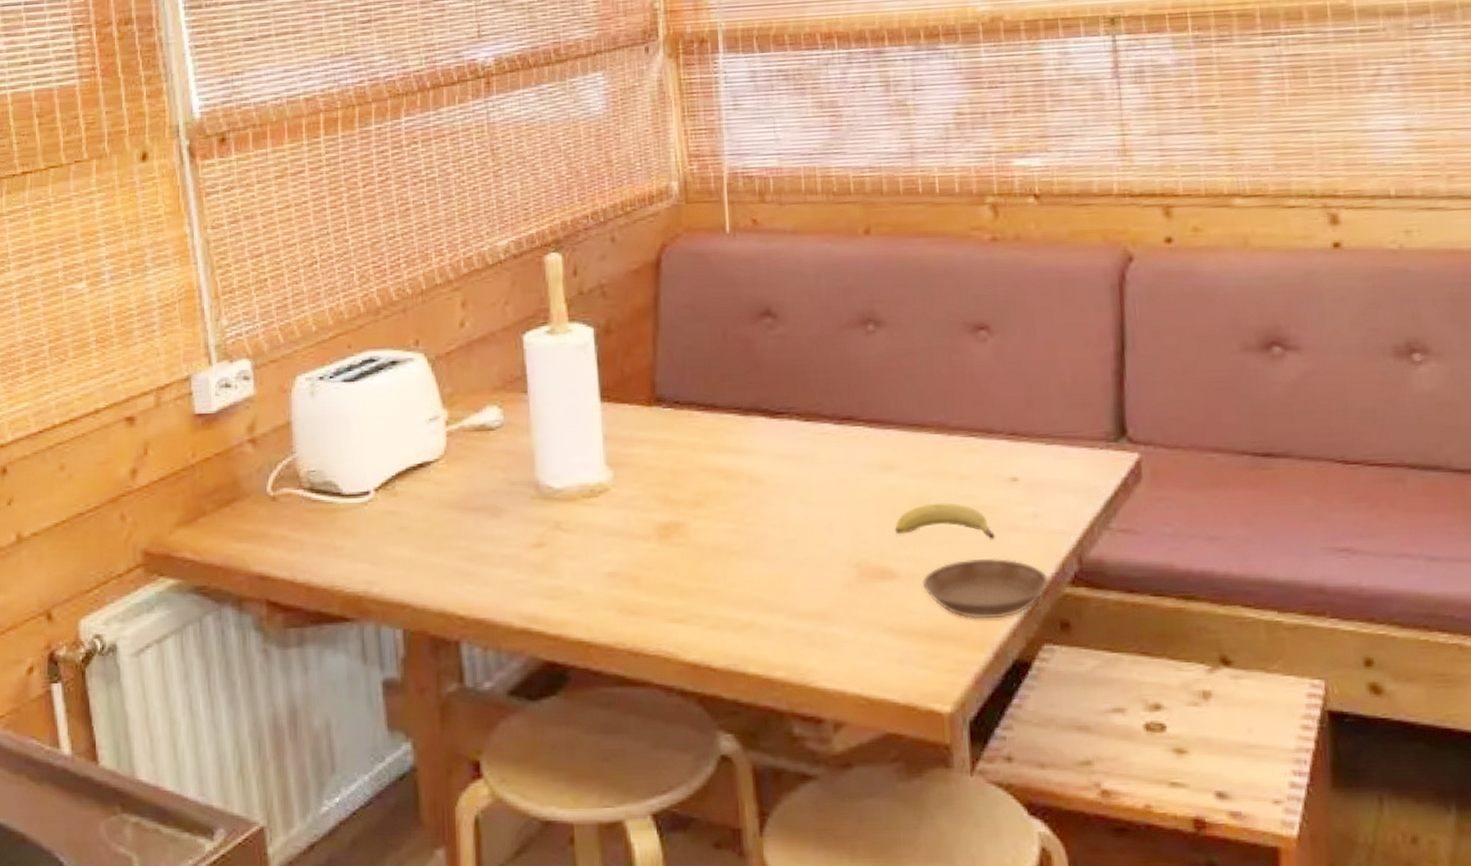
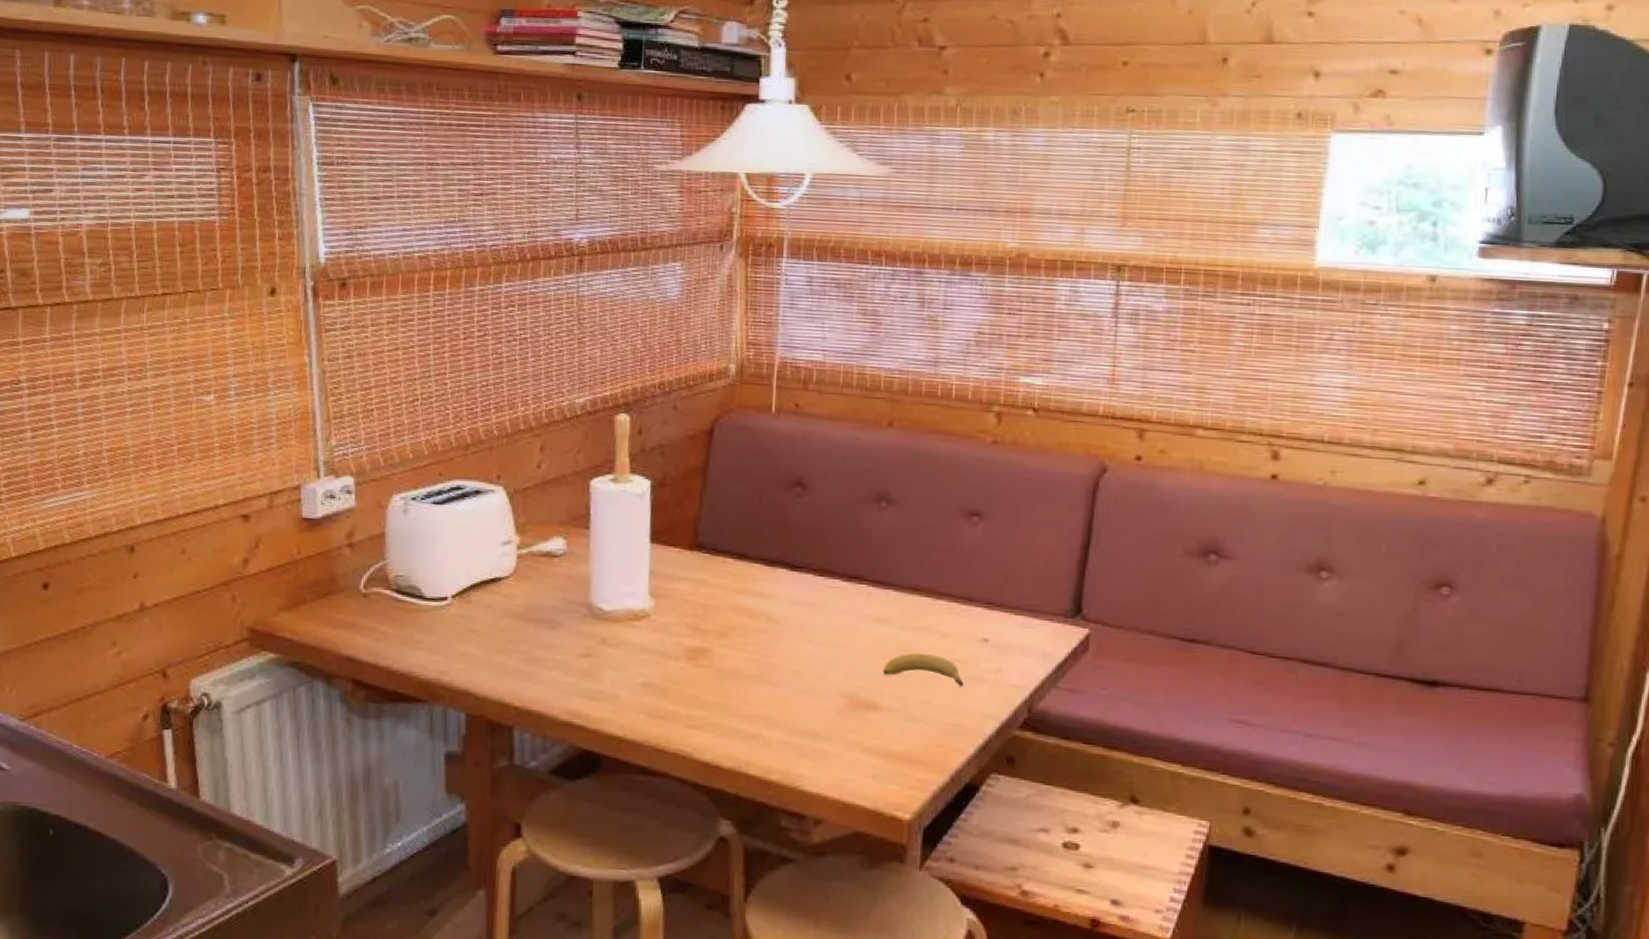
saucer: present [921,557,1050,620] -> none [899,700,1003,750]

